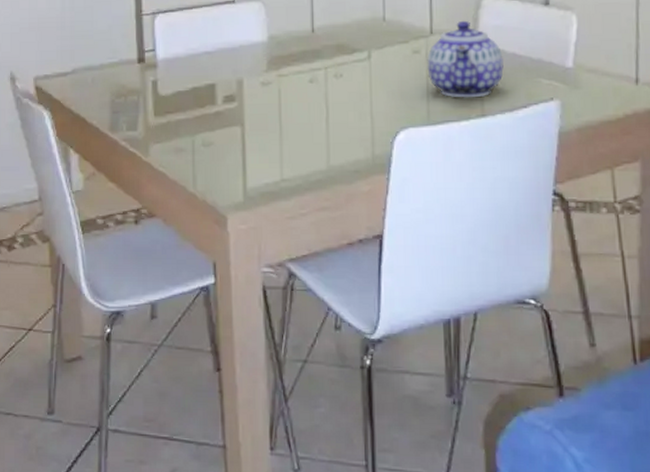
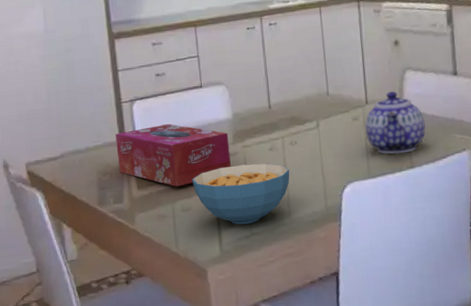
tissue box: none [133,42,263,117] -> present [115,123,231,187]
cereal bowl: none [216,97,332,167] -> present [191,163,290,225]

